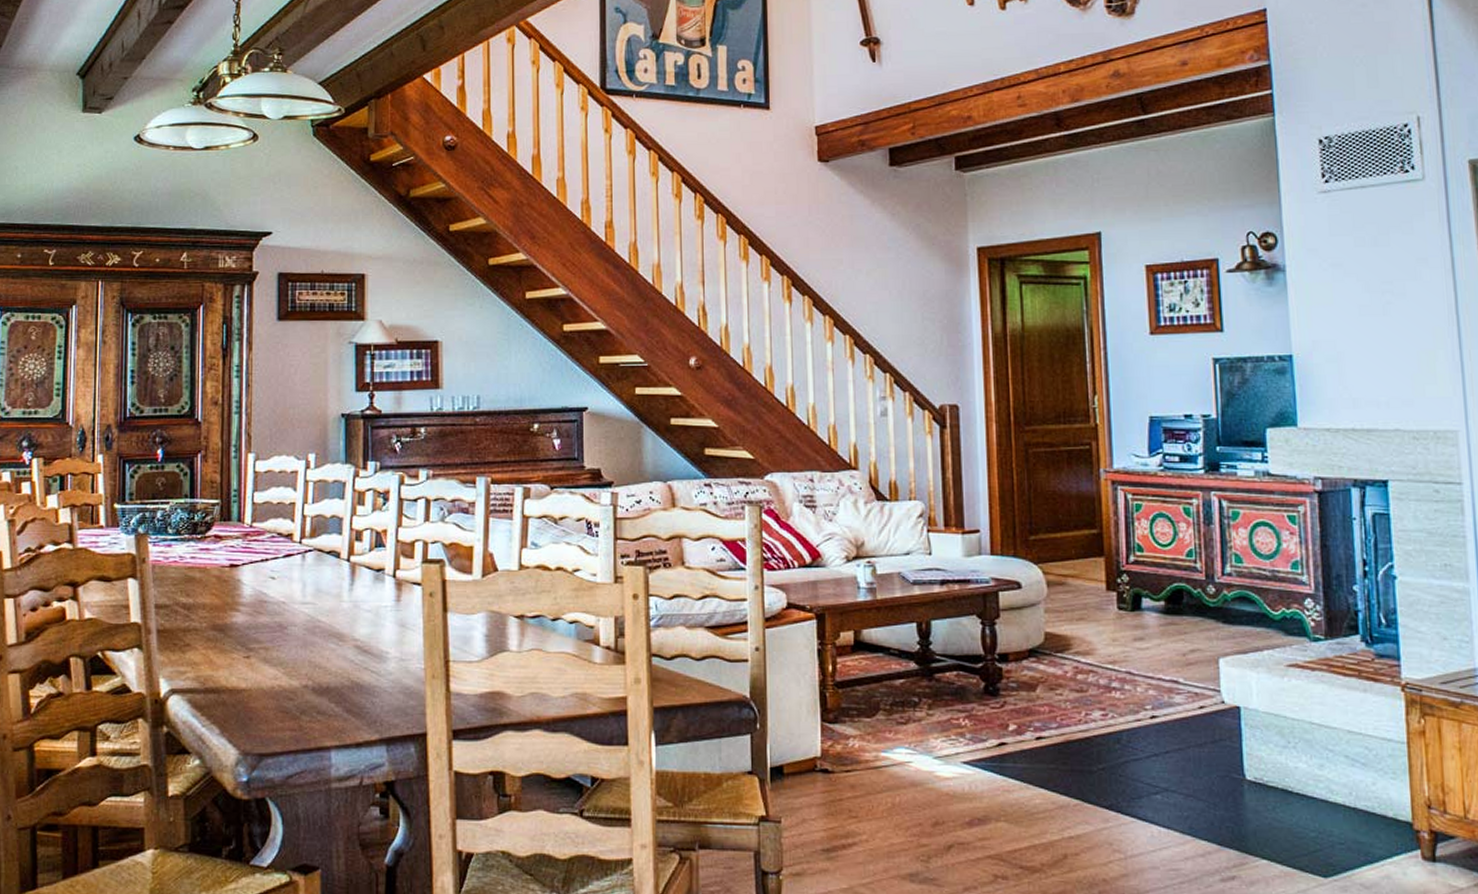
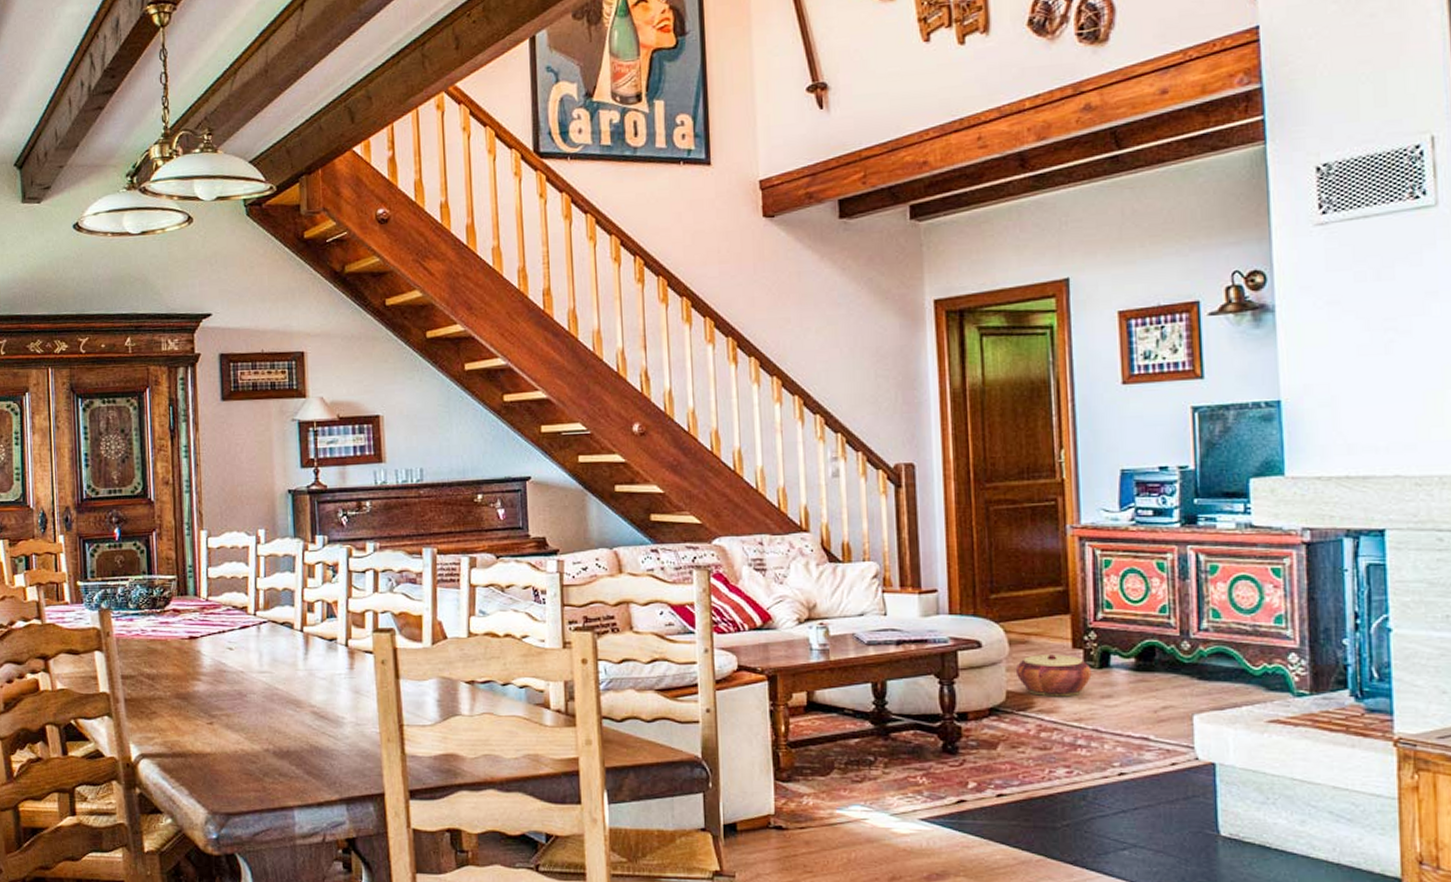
woven basket: none [1053,596,1125,639] -> present [1015,654,1092,697]

